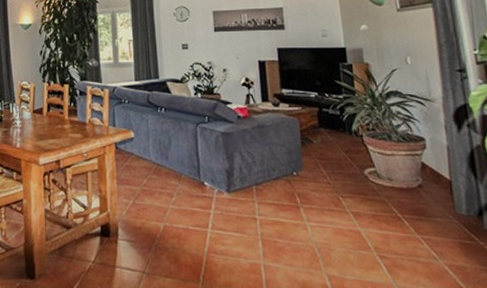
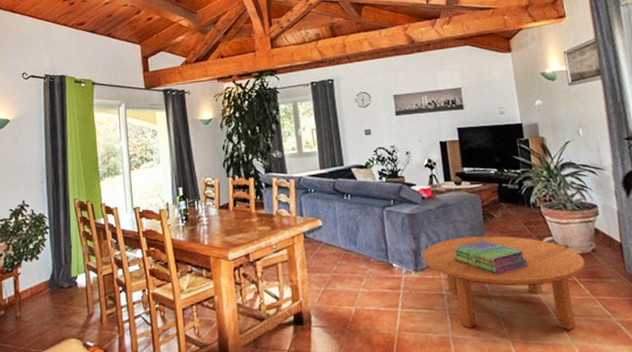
coffee table: none [236,160,411,269] -> present [423,235,586,330]
stack of books: none [268,166,348,204] -> present [453,240,529,275]

